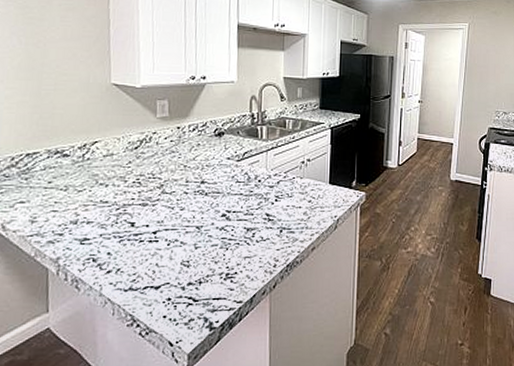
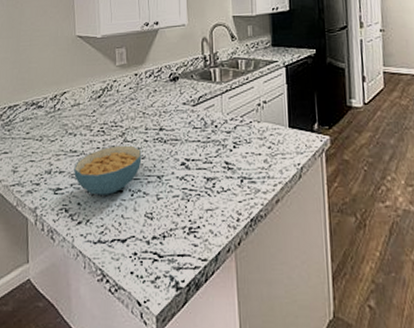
cereal bowl: none [104,197,181,245] -> present [74,145,142,195]

